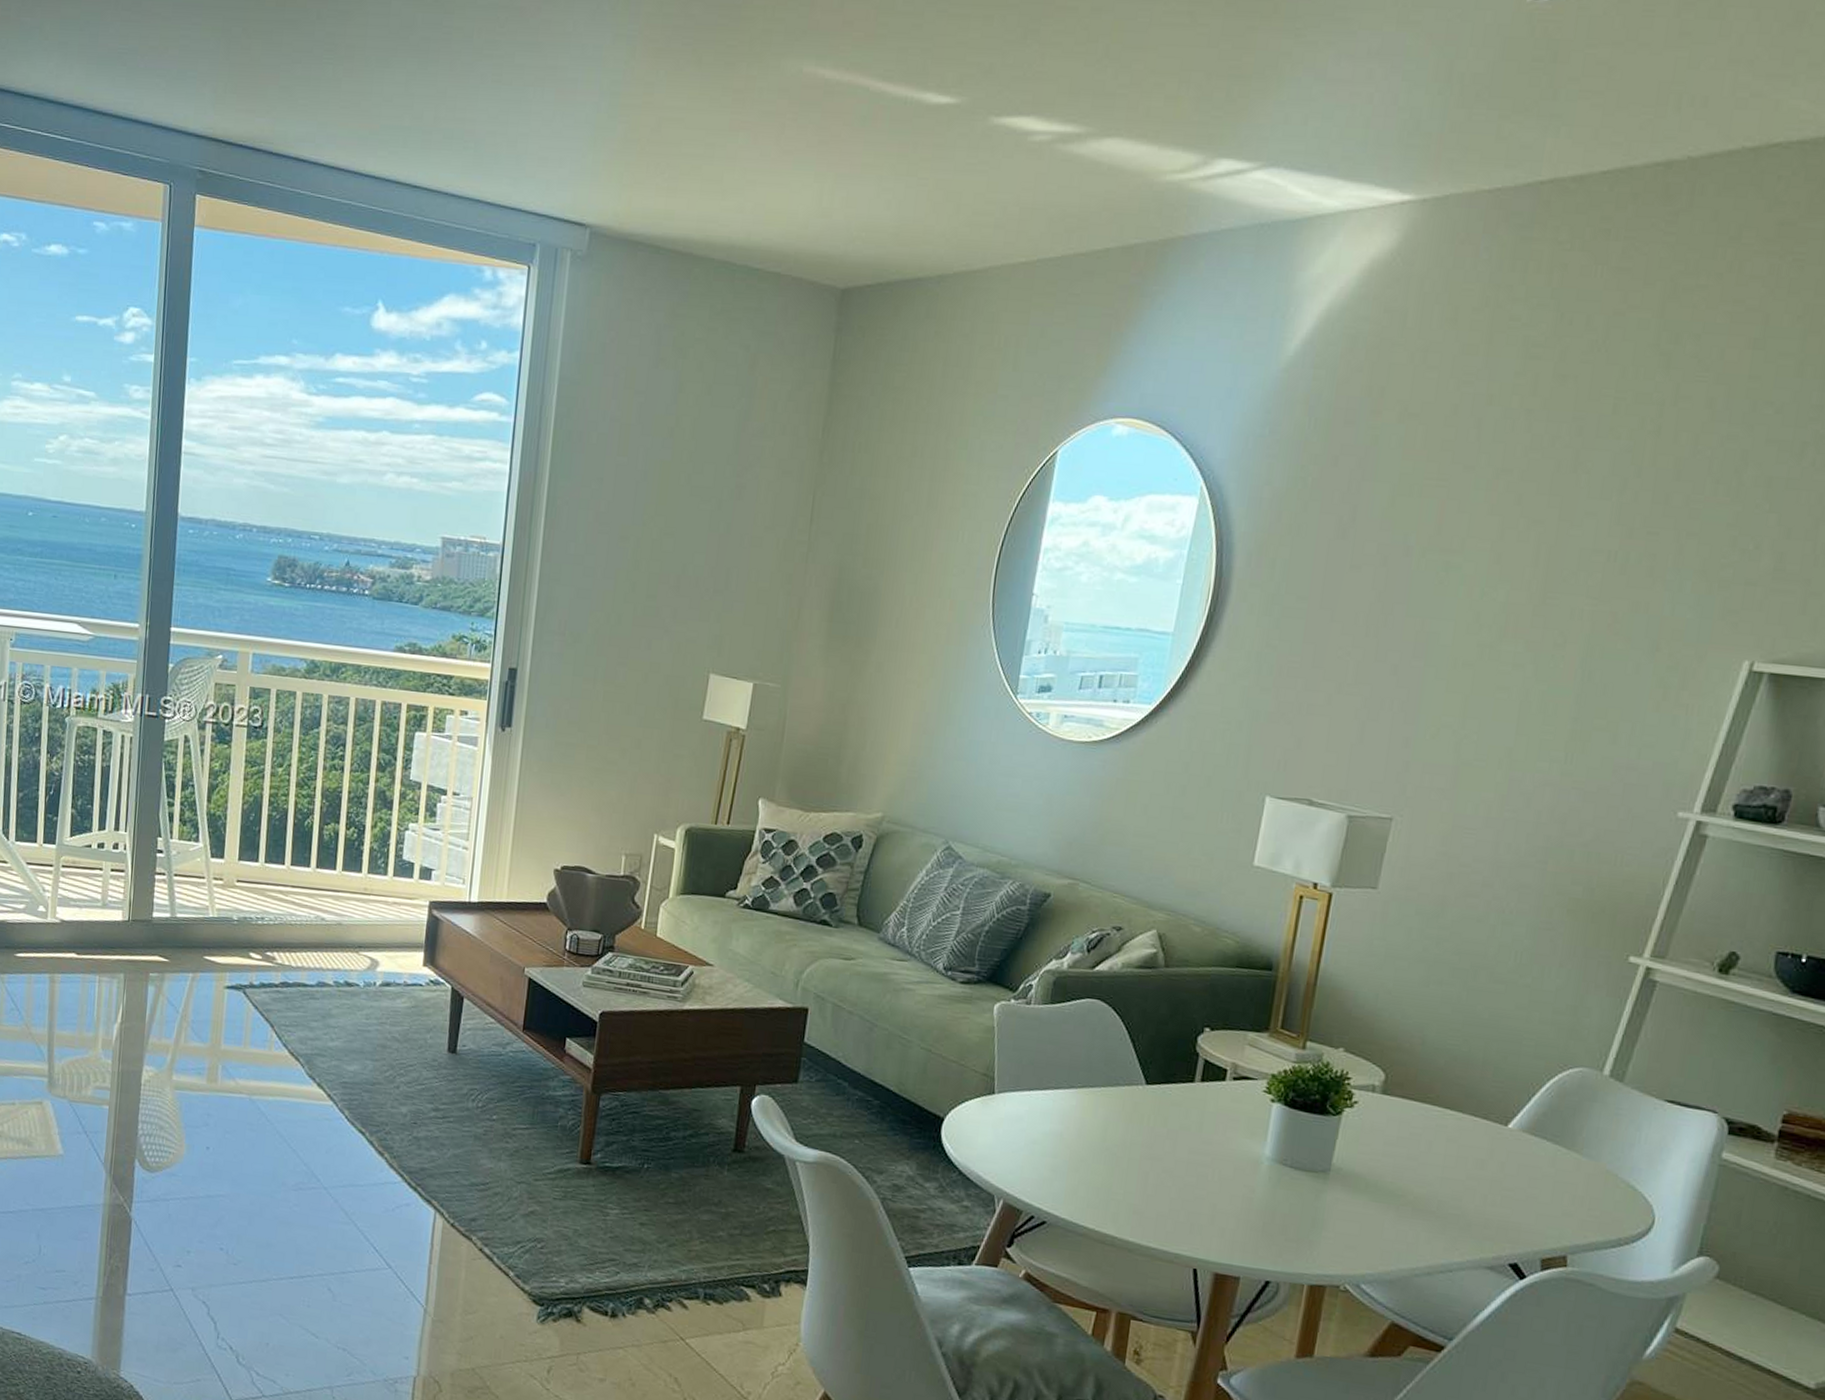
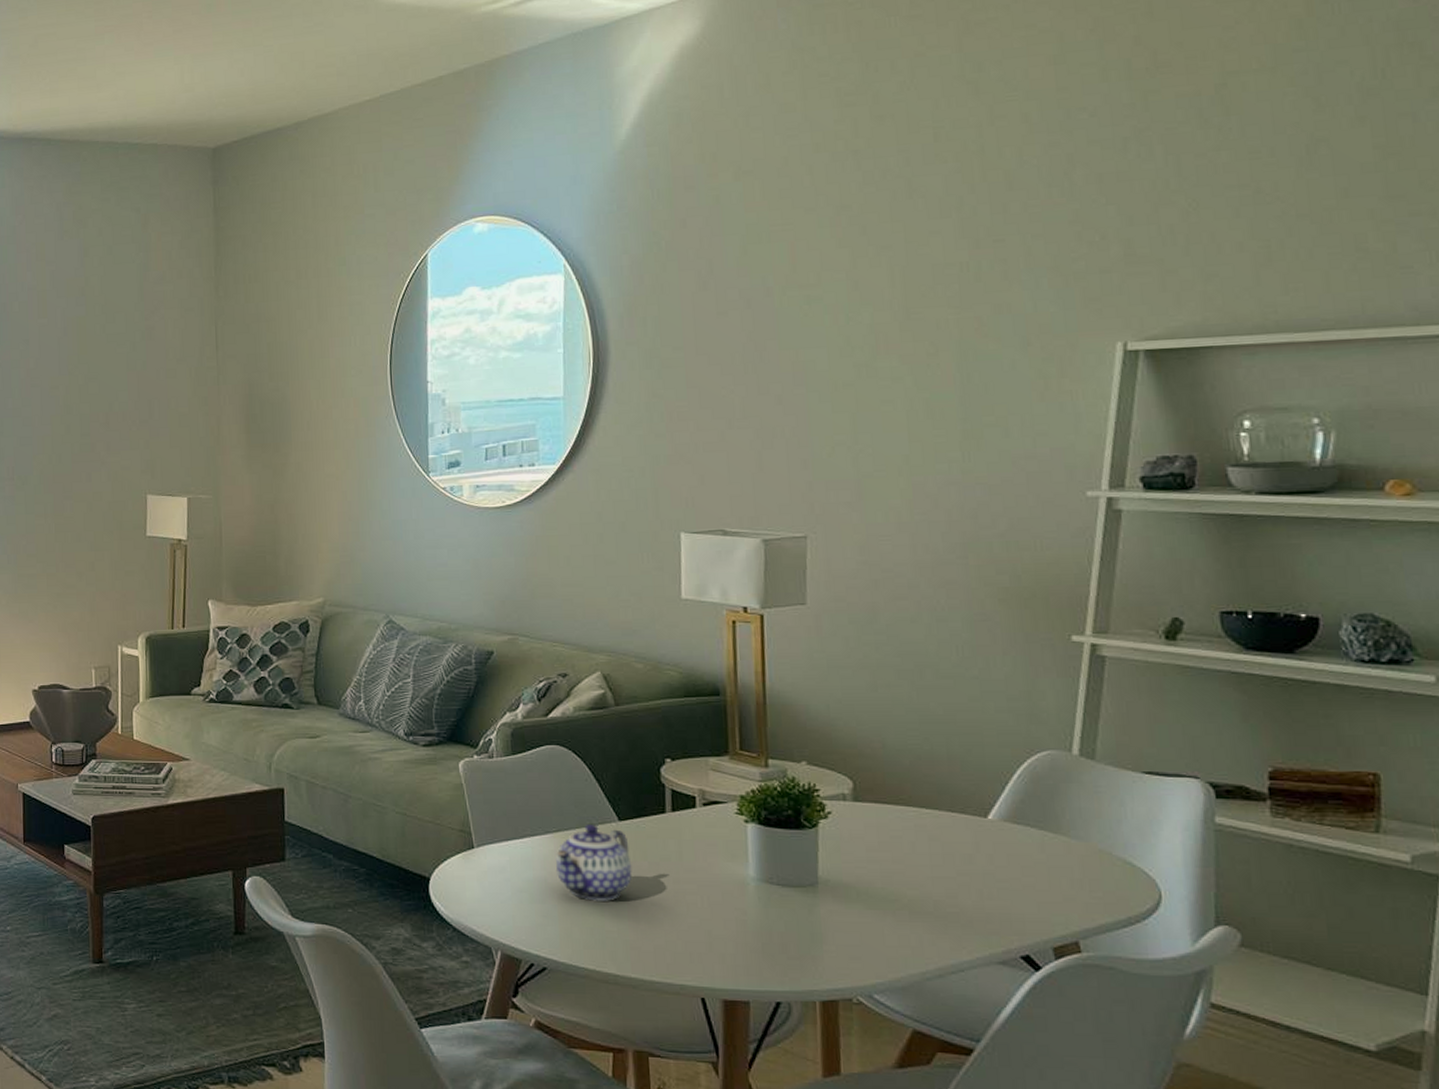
teapot: none [1074,1083,1152,1163] -> present [556,823,632,901]

